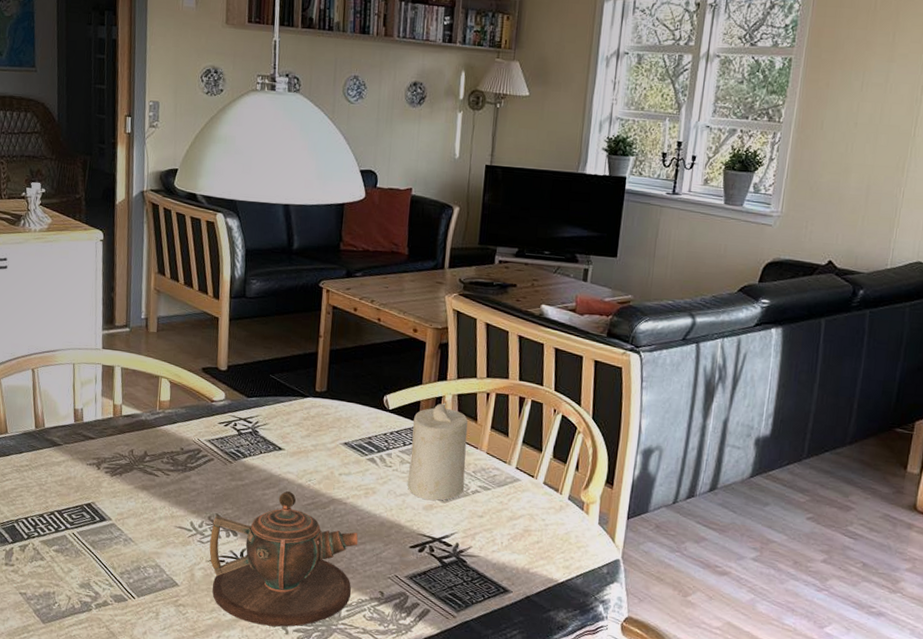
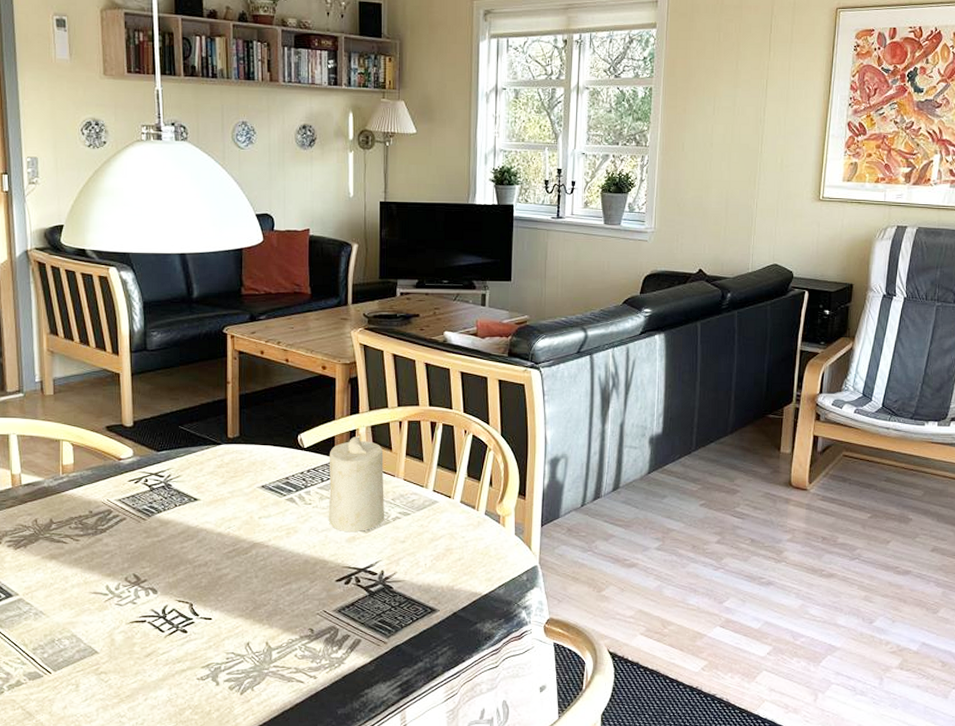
teapot: present [209,490,358,627] -> none [129,541,284,680]

